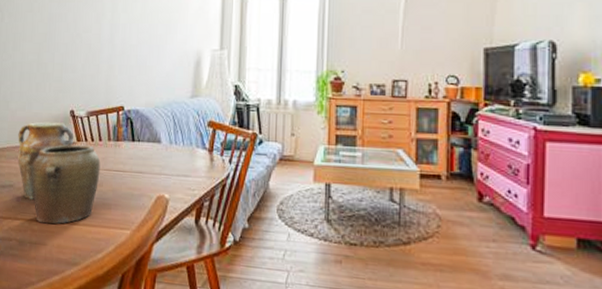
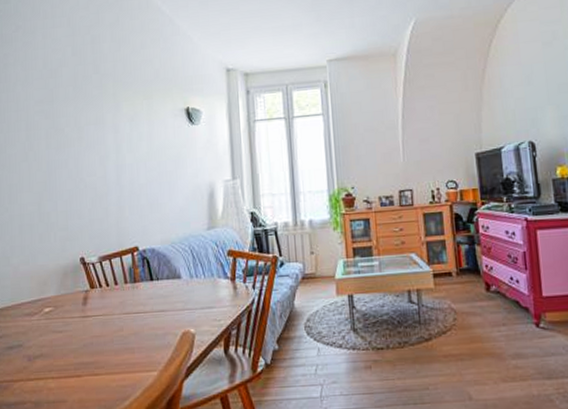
jar set: present [18,122,101,224] -> none [23,271,119,380]

